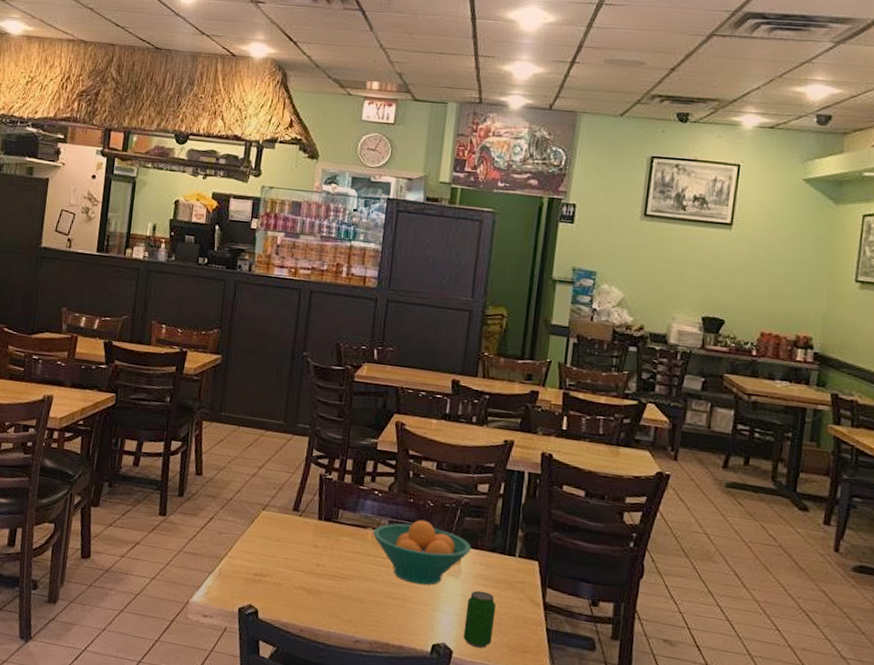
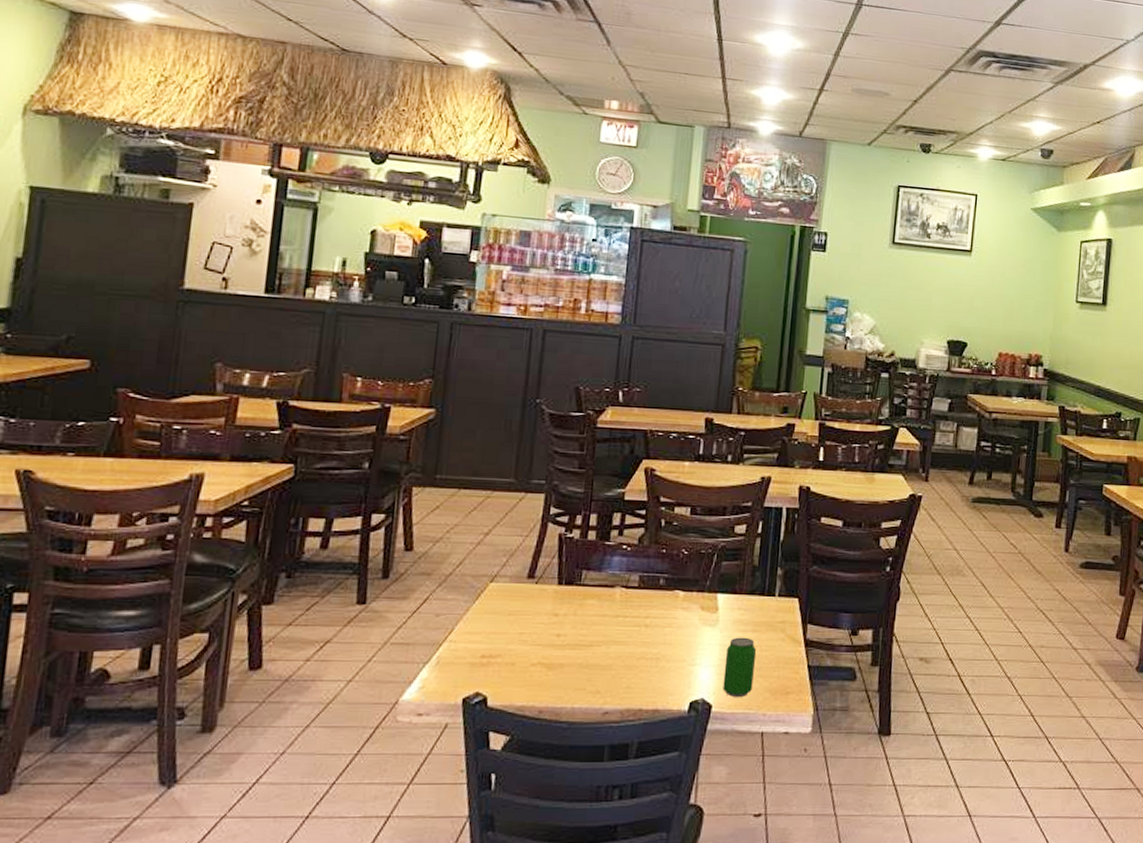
fruit bowl: present [373,519,471,586] -> none [622,570,729,640]

